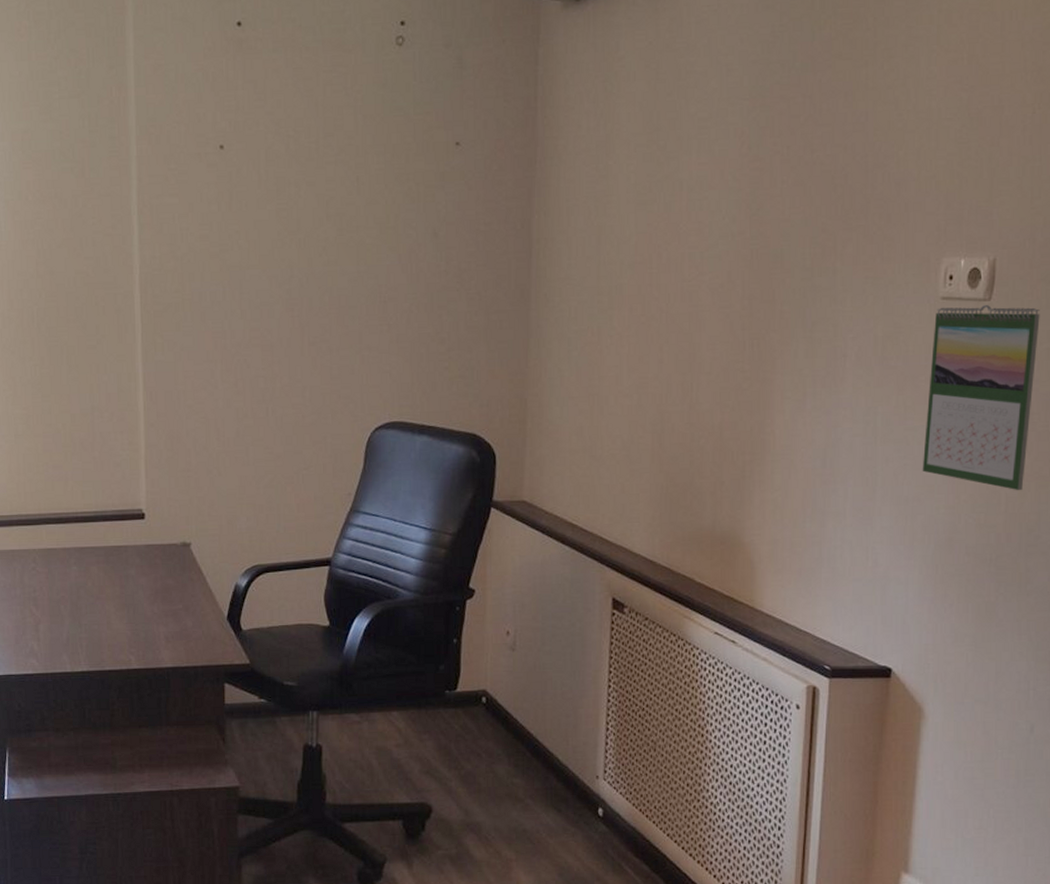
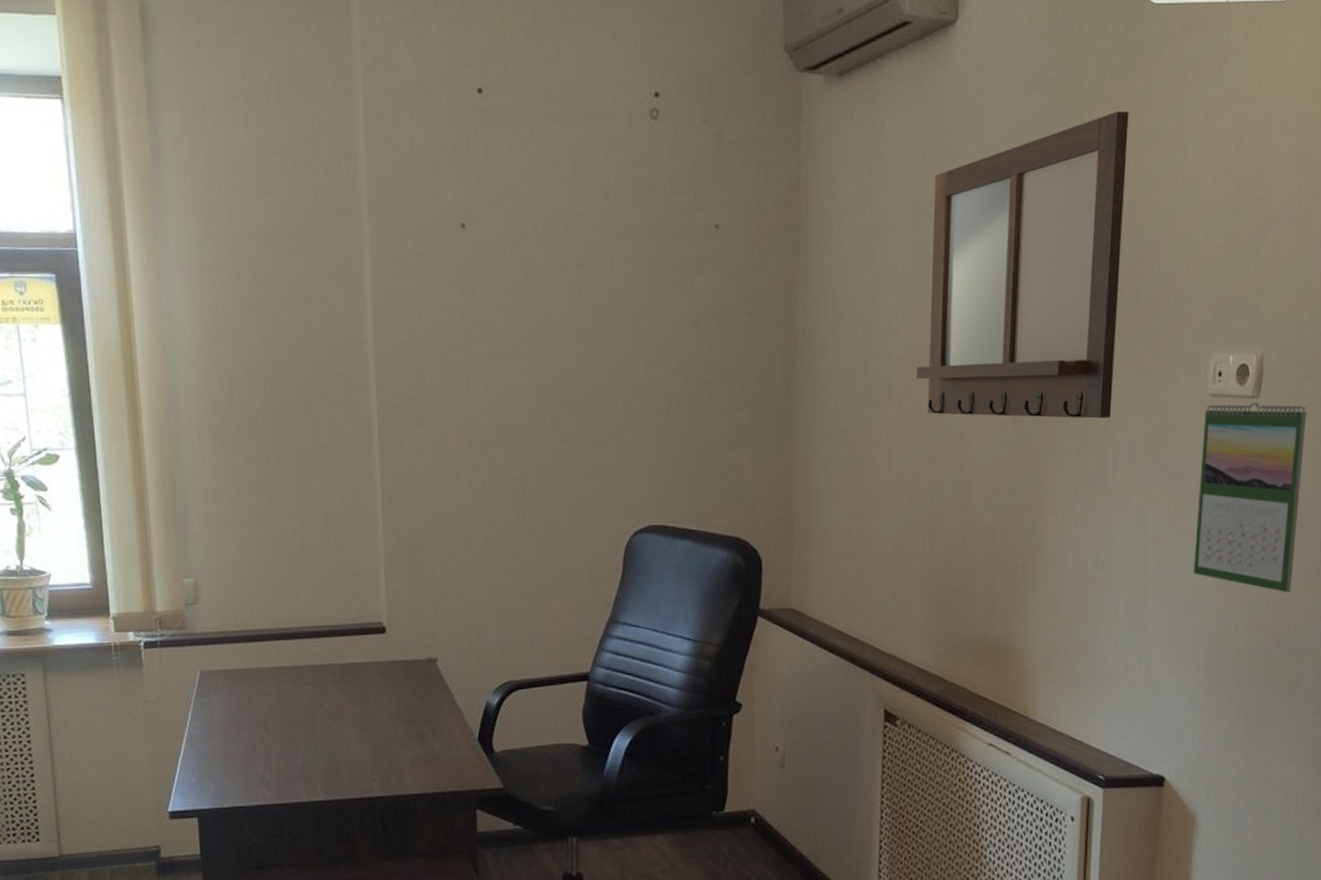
writing board: none [646,26,861,321] -> present [915,111,1129,419]

